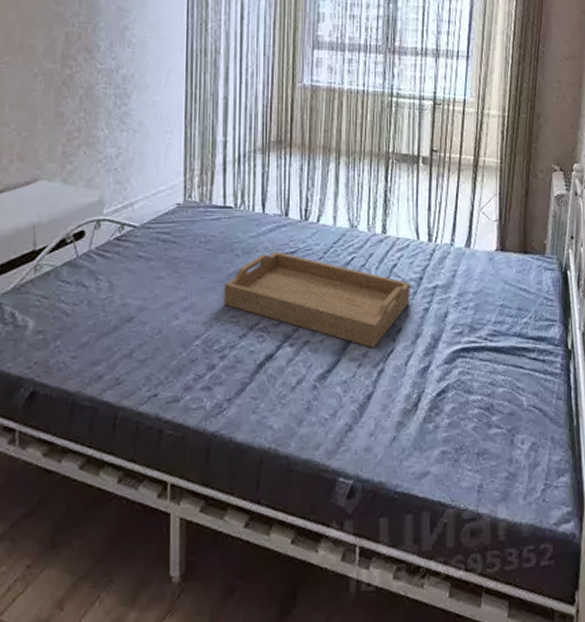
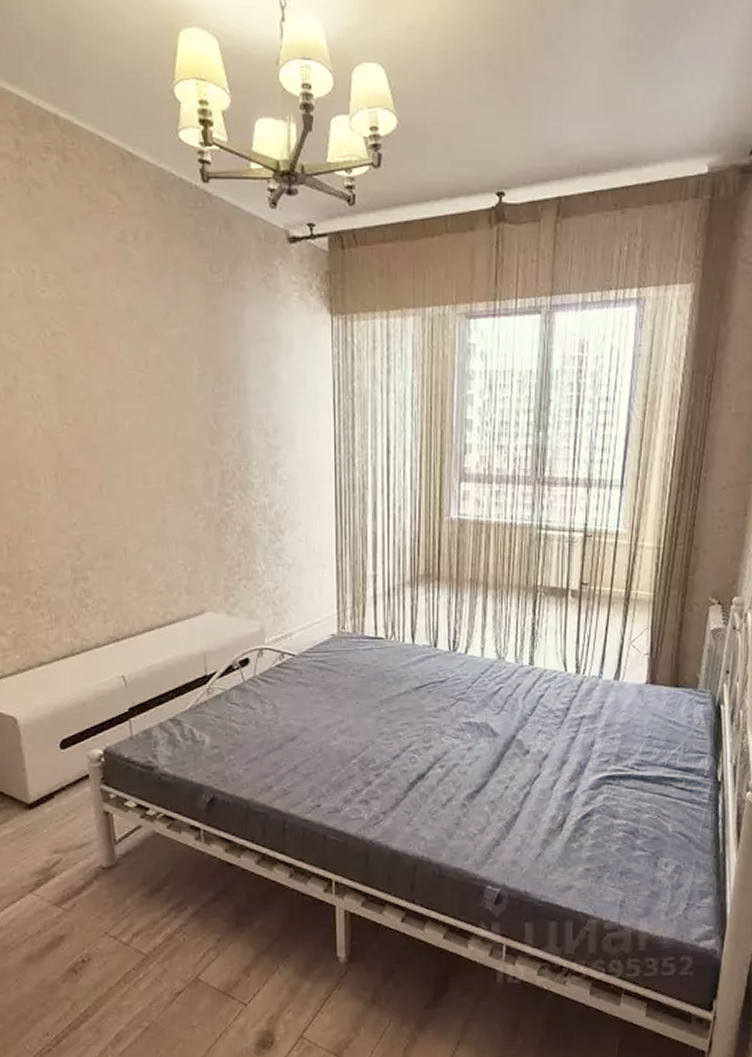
serving tray: present [224,252,410,348] -> none [378,681,557,772]

